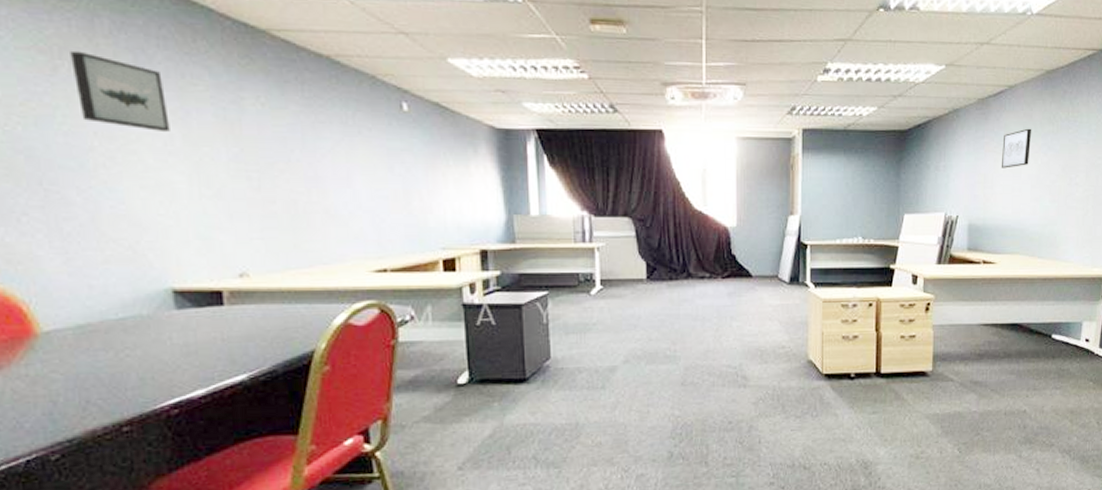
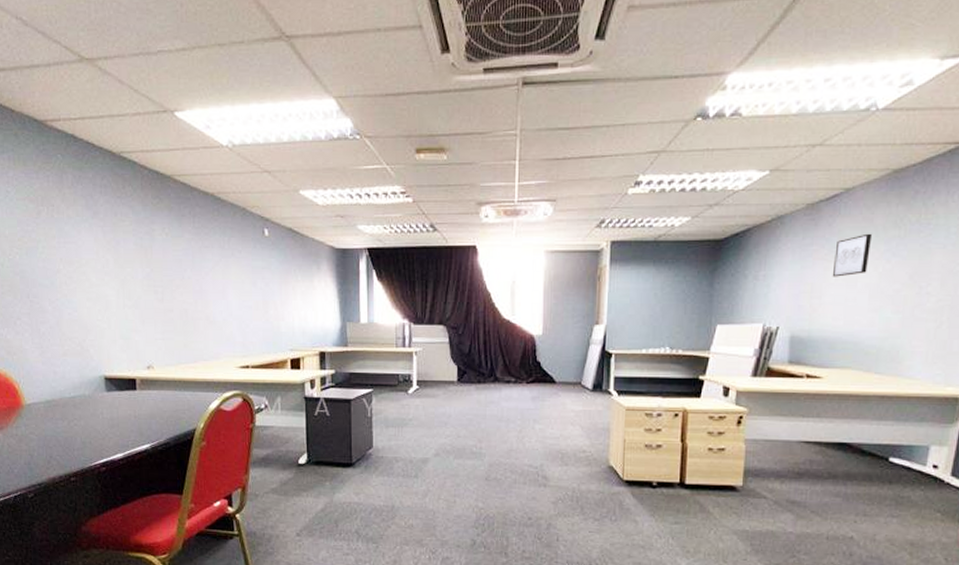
wall art: present [70,50,170,131] -> none [48,199,107,257]

